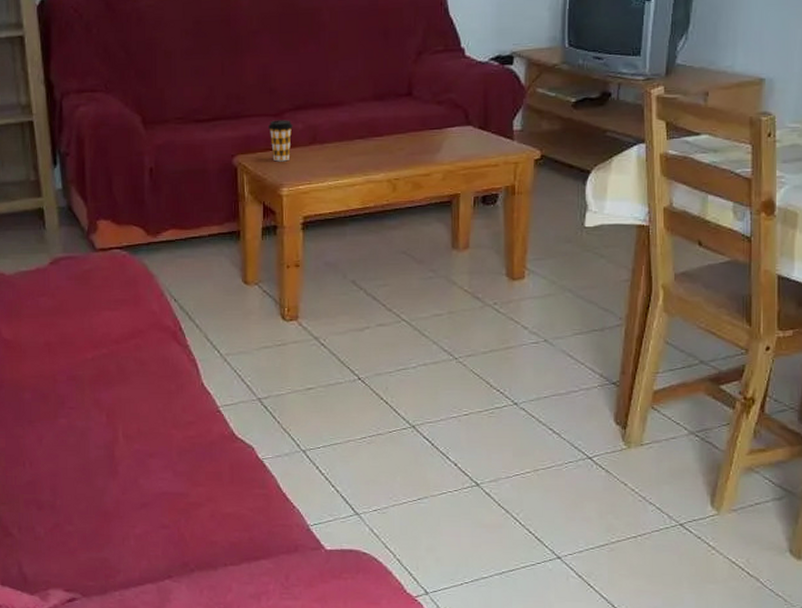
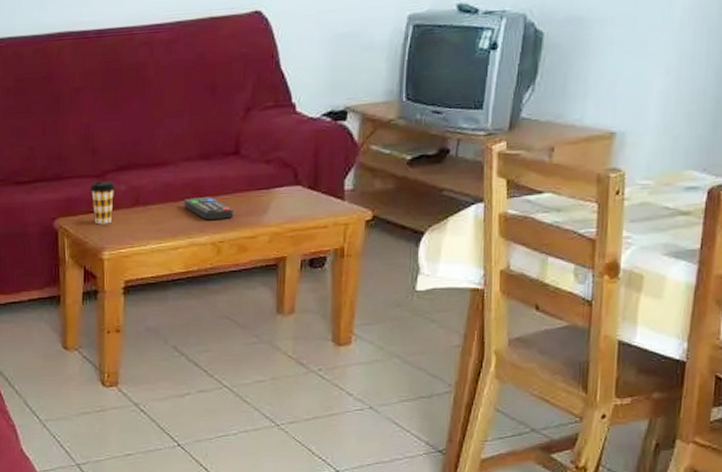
remote control: none [360,135,408,159] -> present [184,196,234,221]

